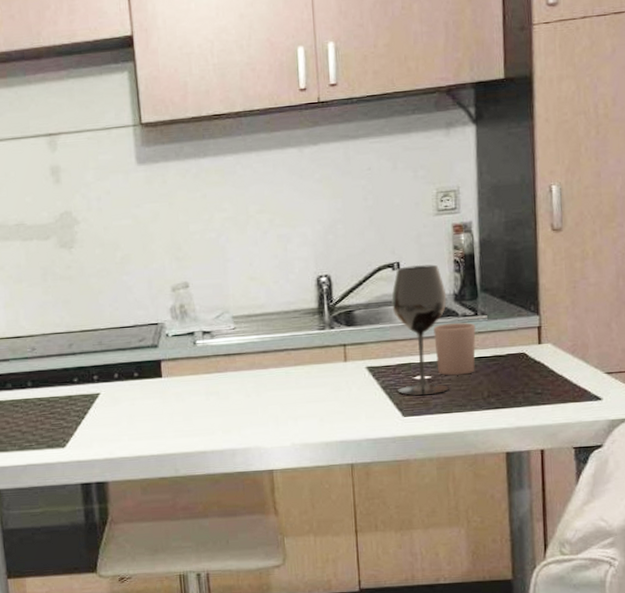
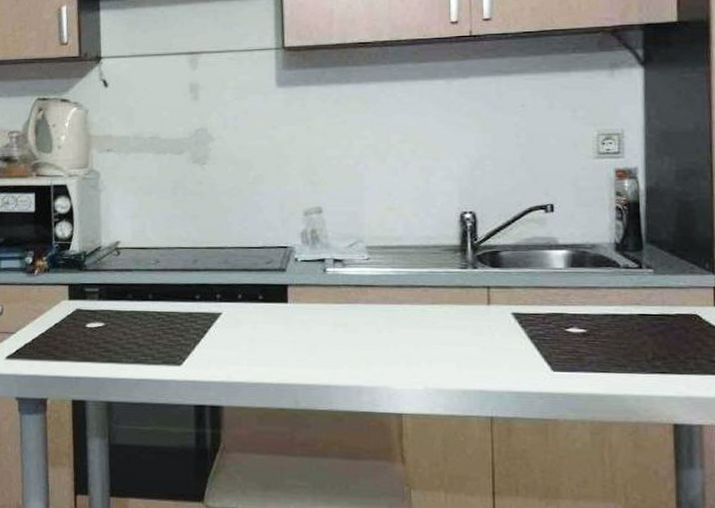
wineglass: present [391,264,449,395] -> none [542,208,607,350]
mug: present [434,323,476,376] -> none [590,275,640,332]

